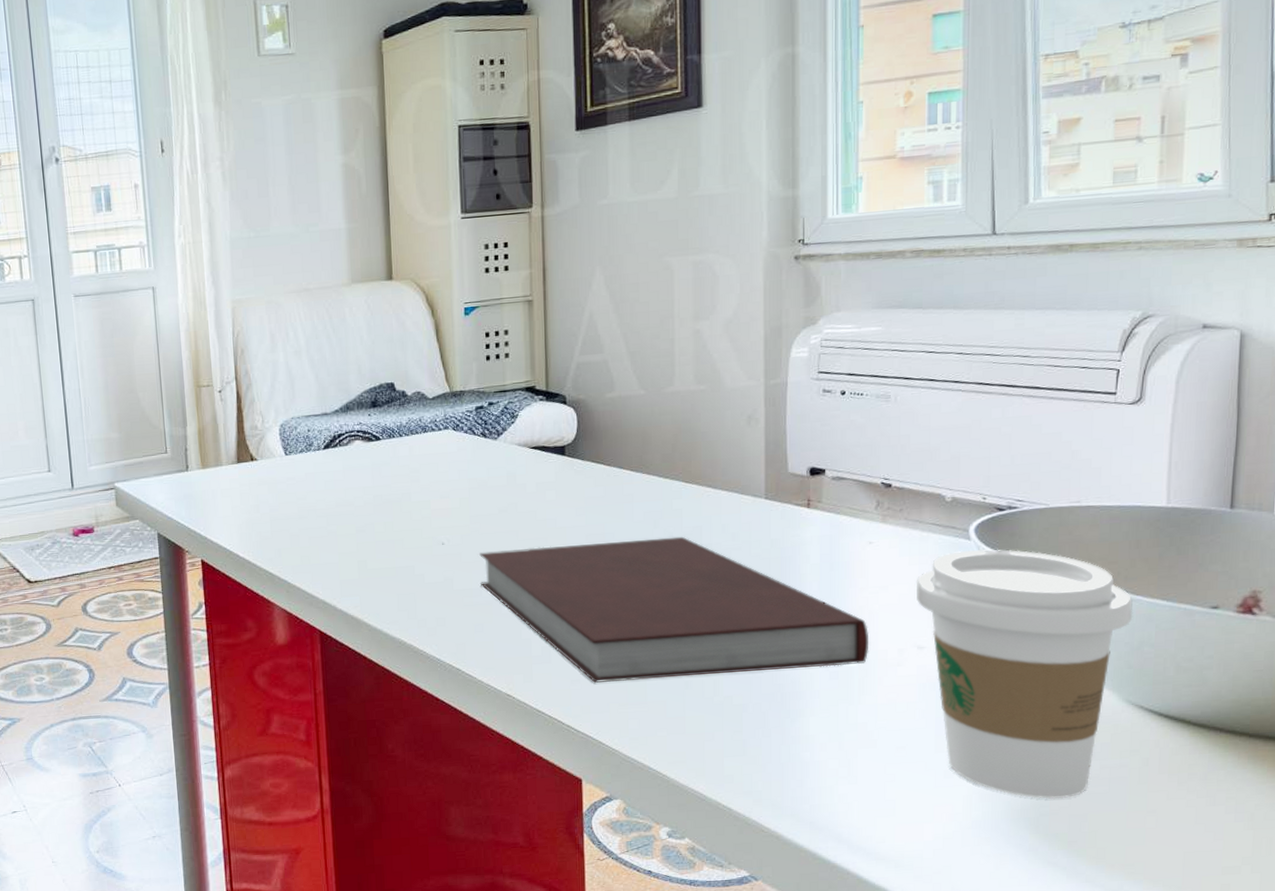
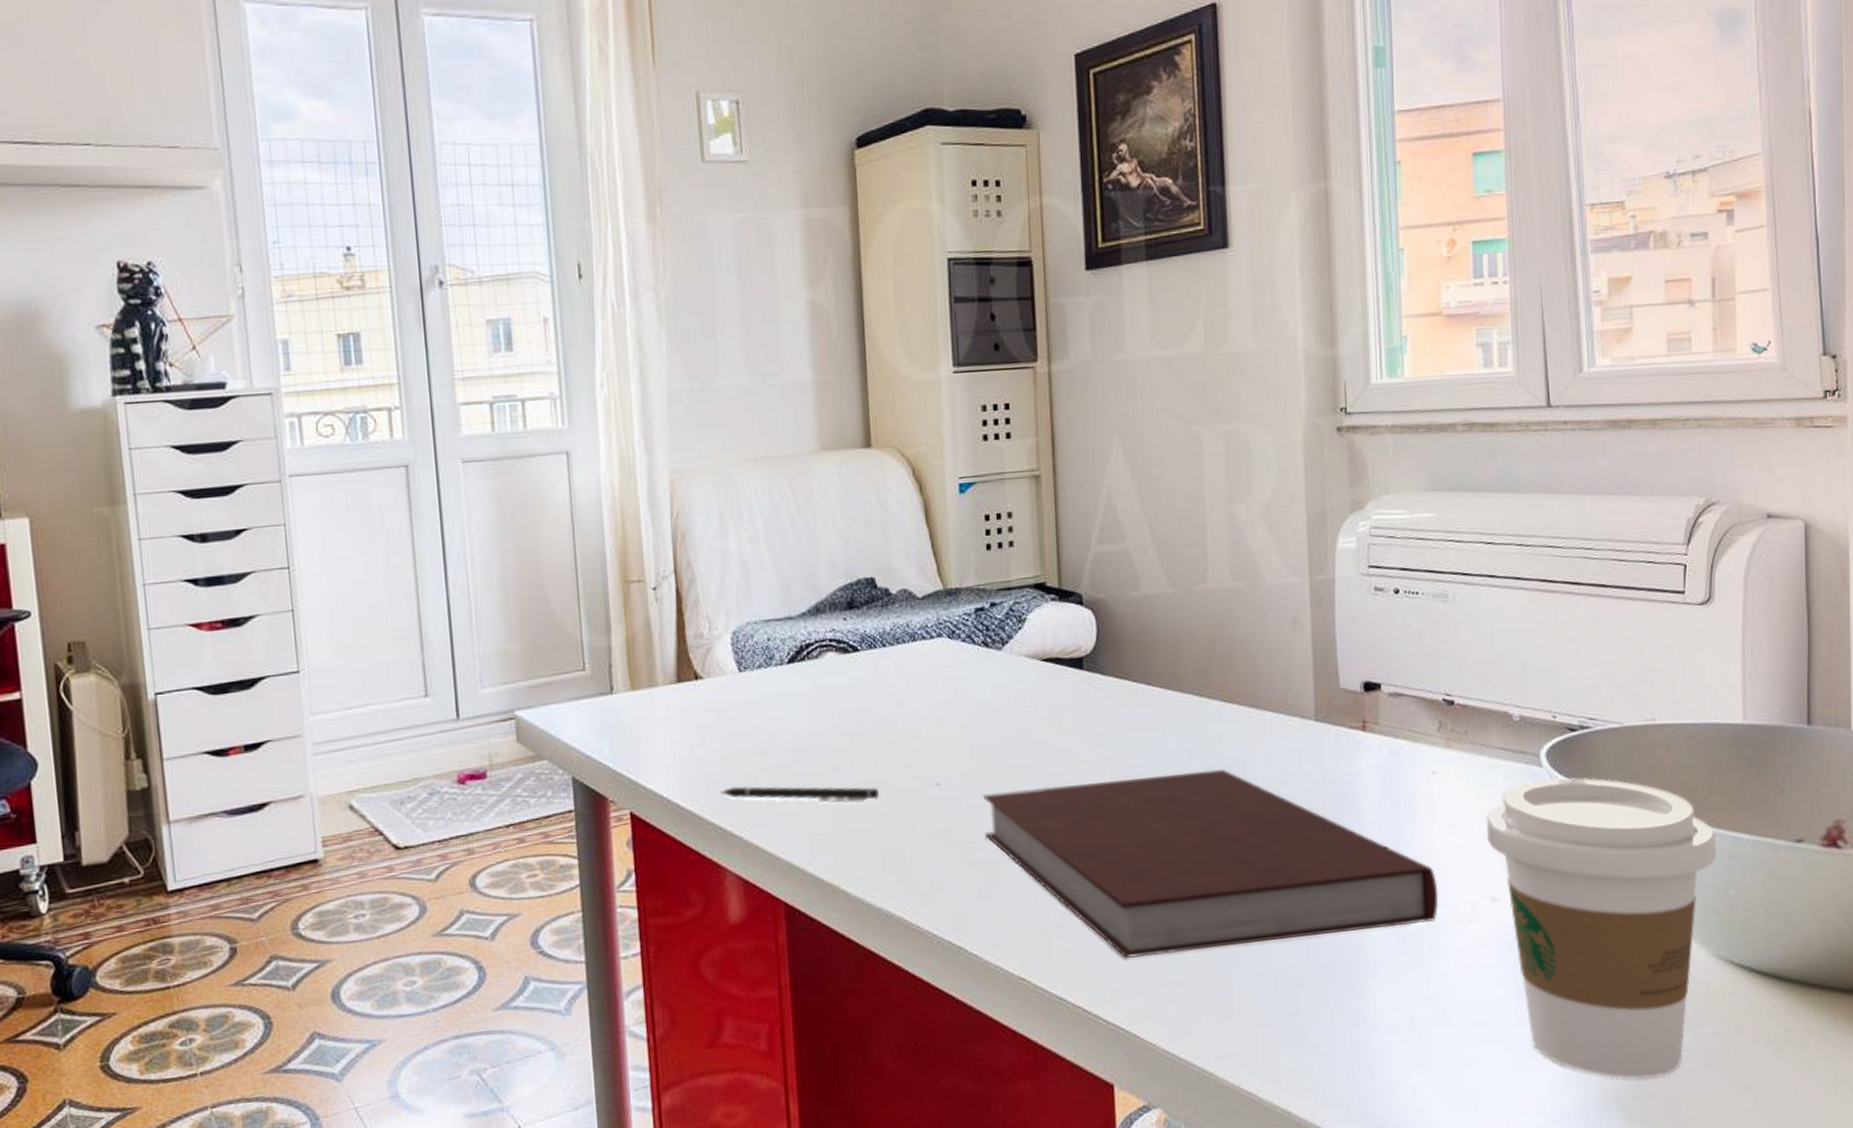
pen: none [270,542,396,557] -> present [721,786,880,804]

